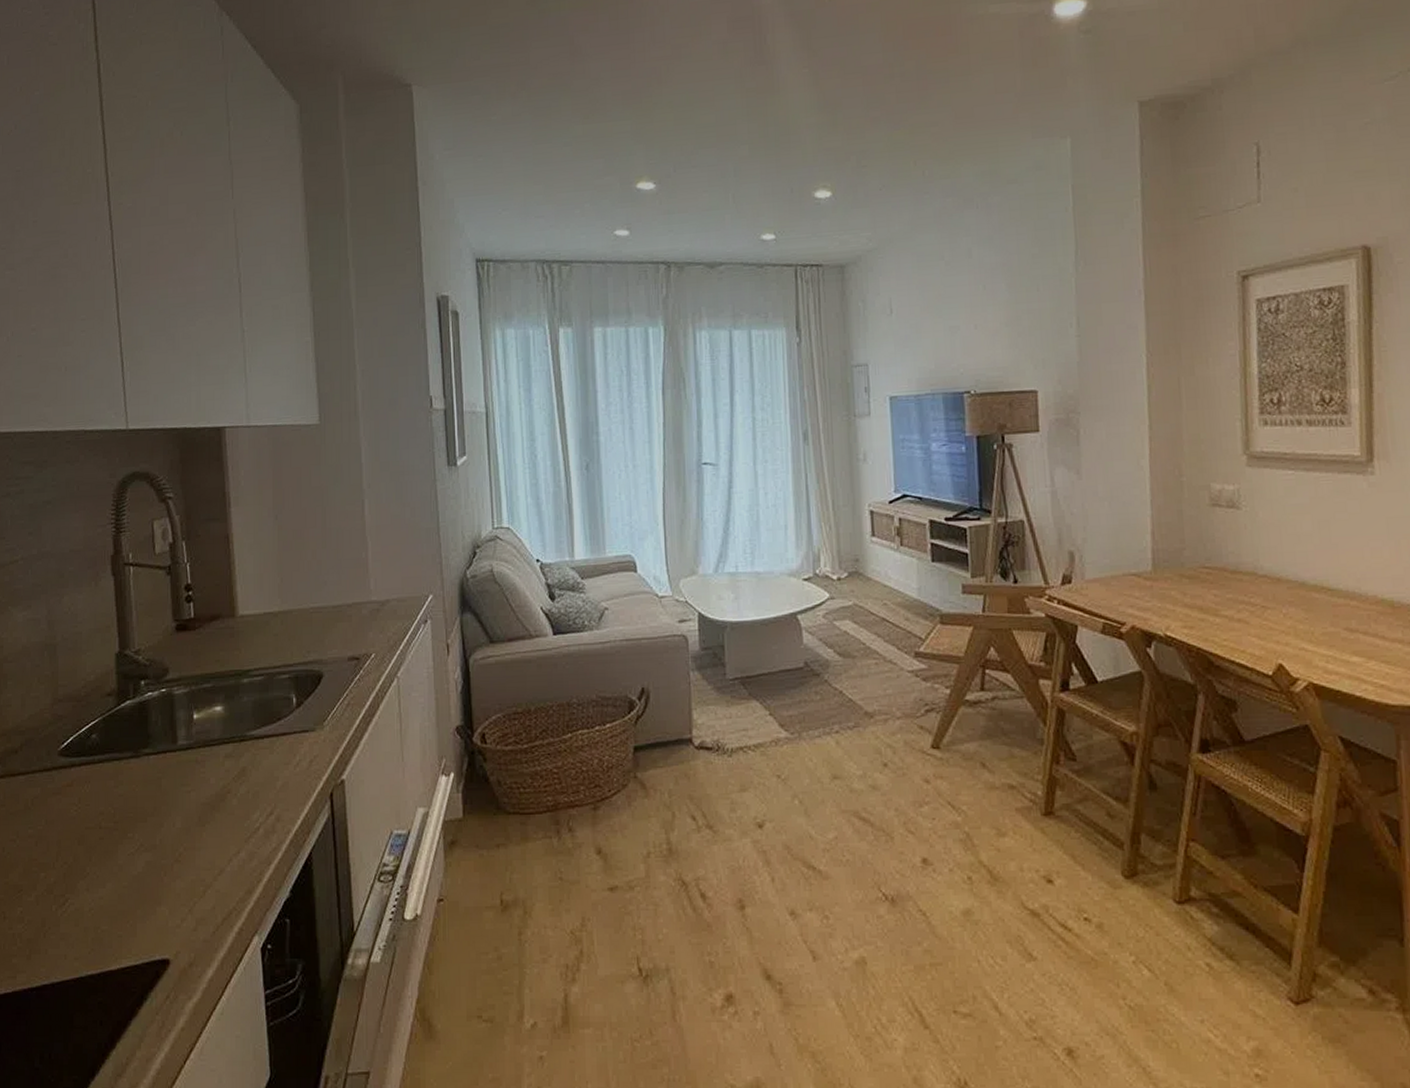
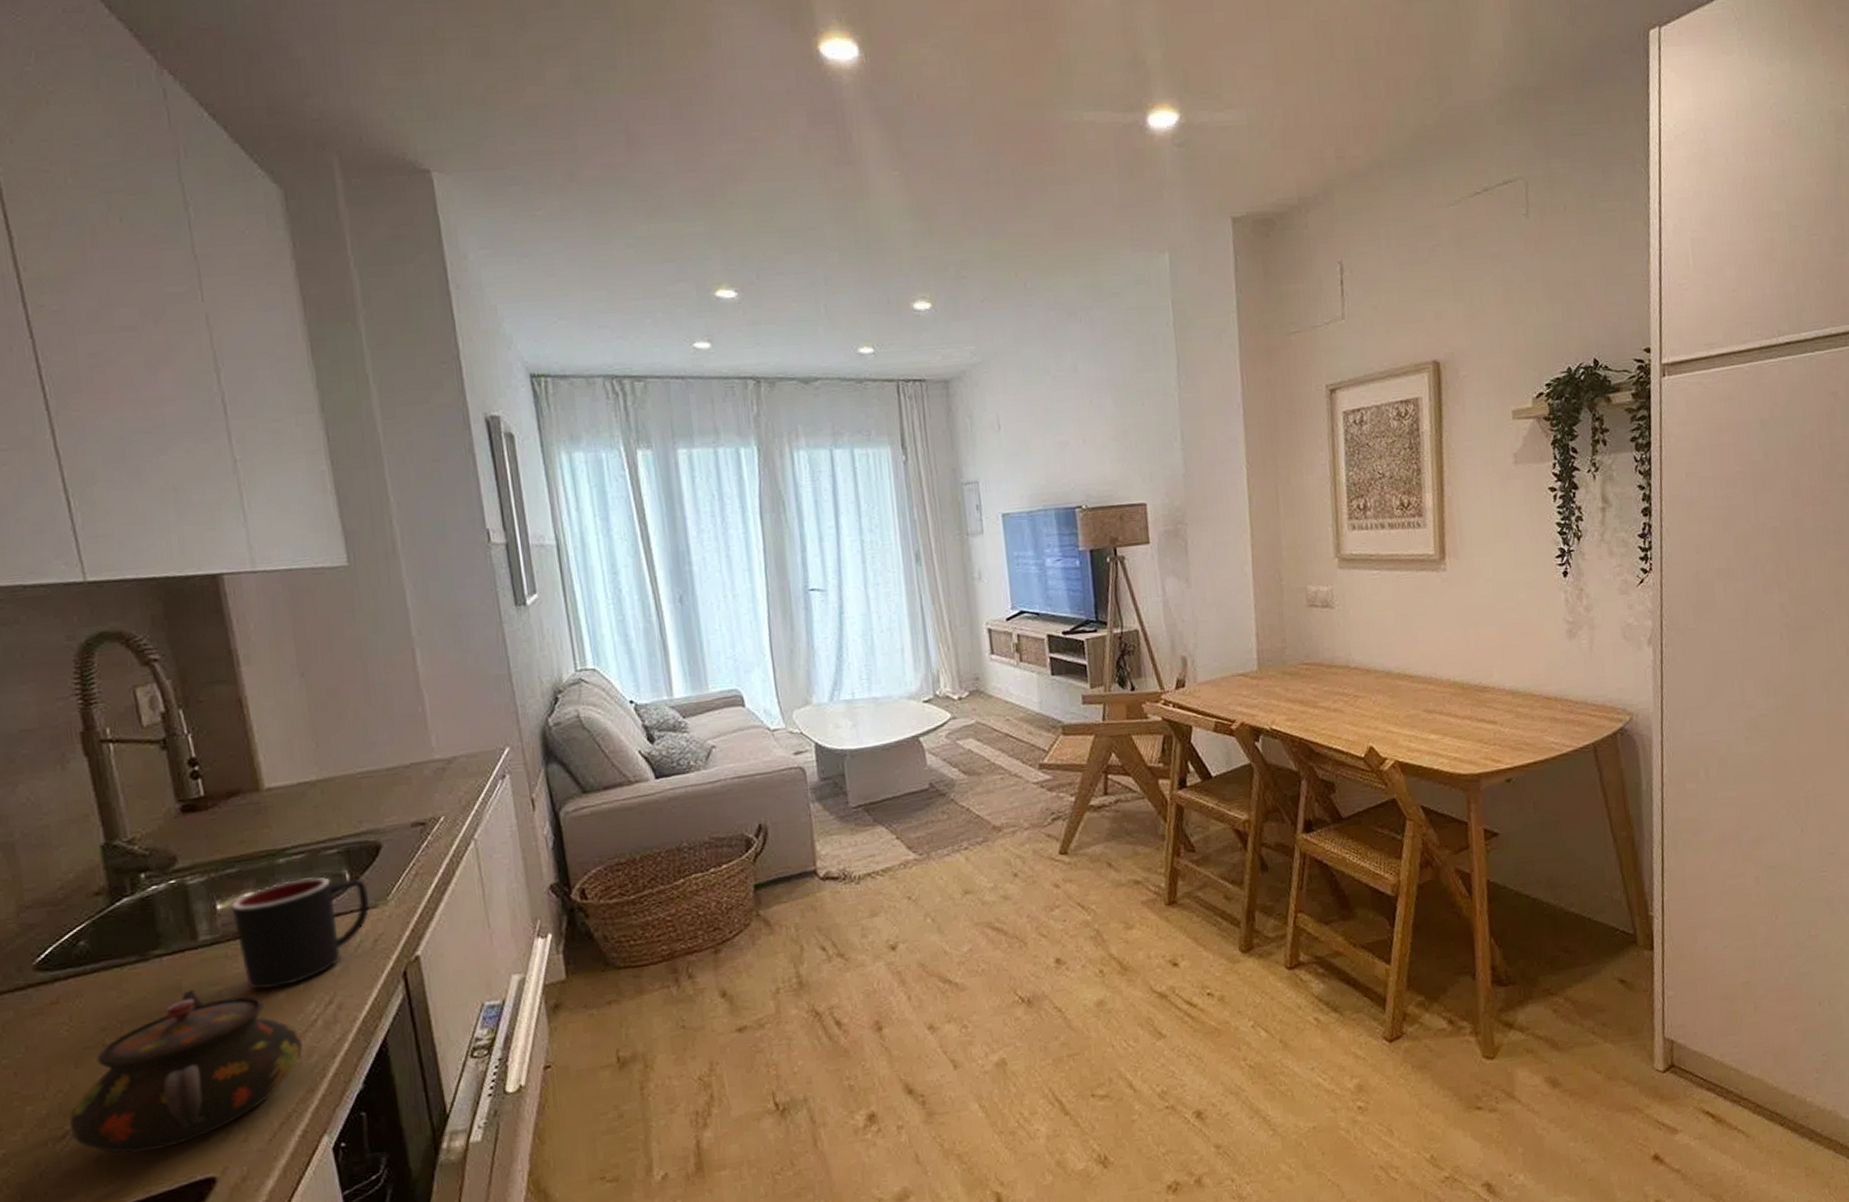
teapot: none [69,786,247,927] -> present [69,988,303,1154]
mug: none [204,698,310,795] -> present [231,877,369,990]

